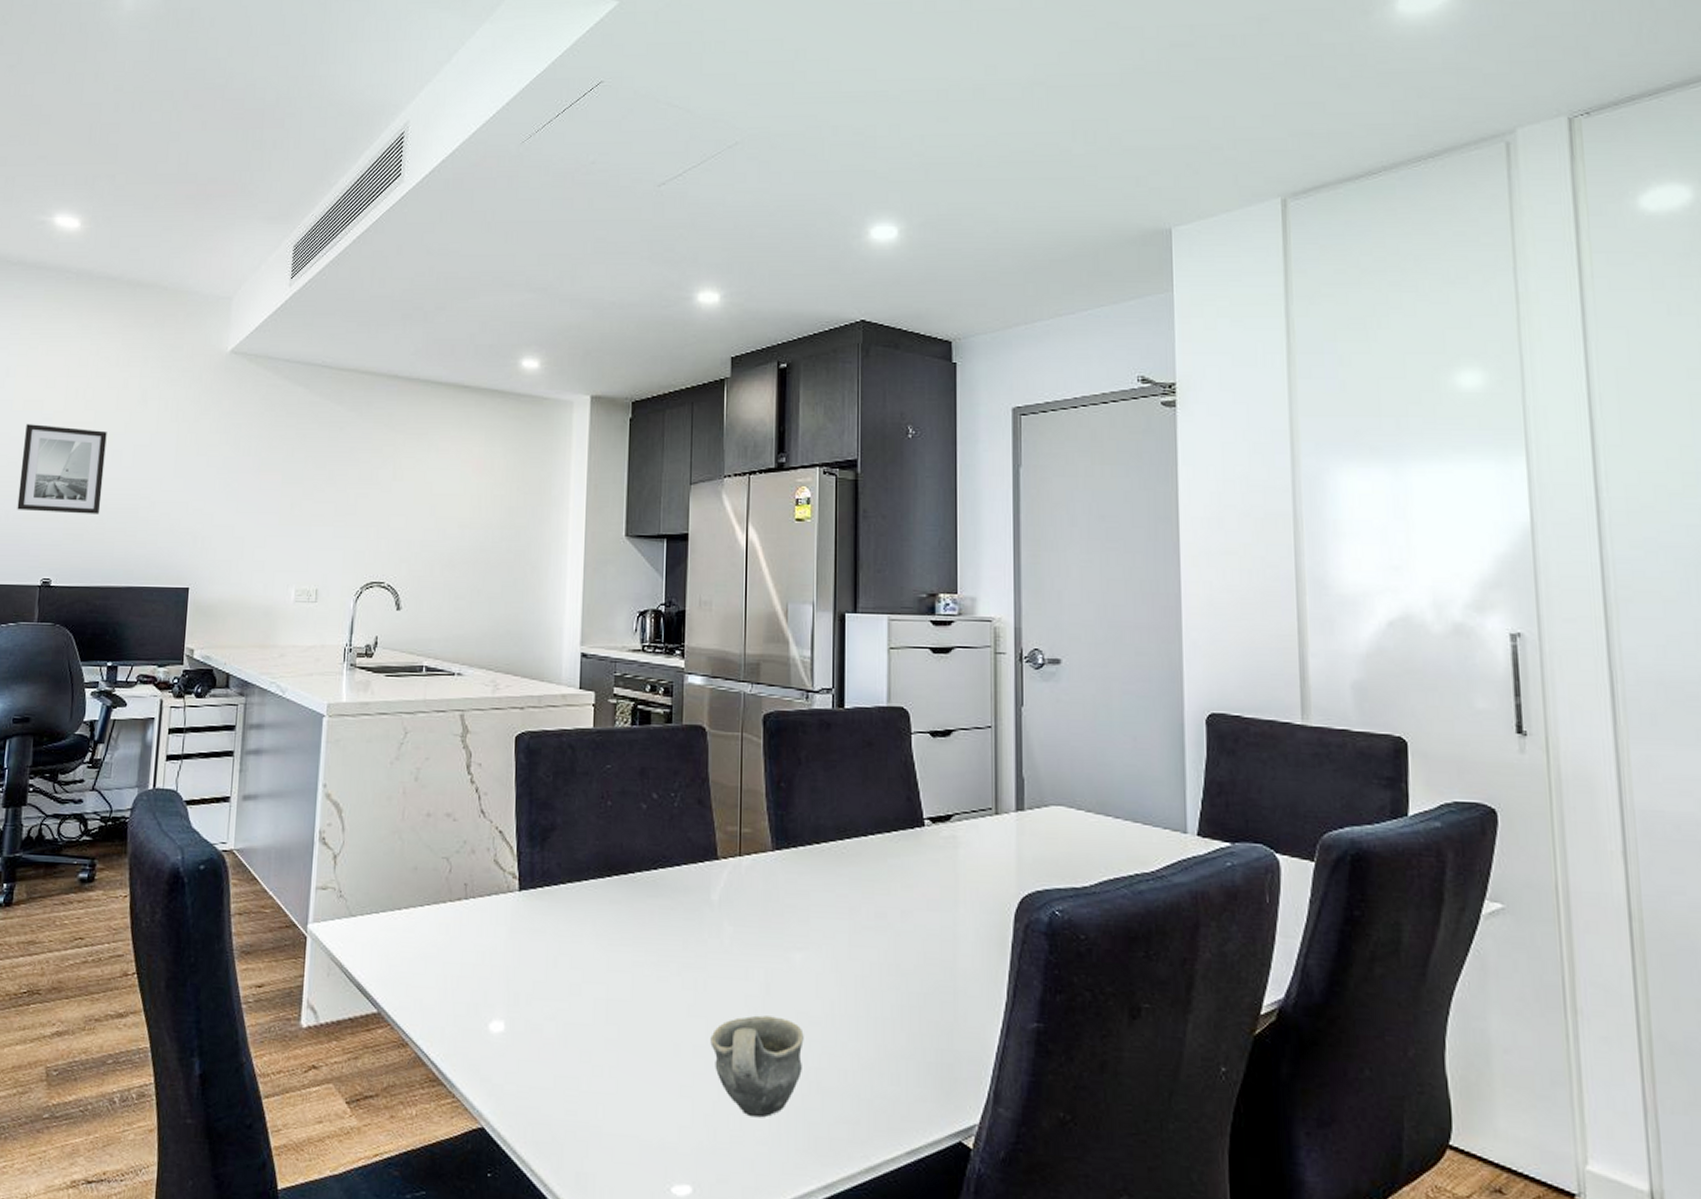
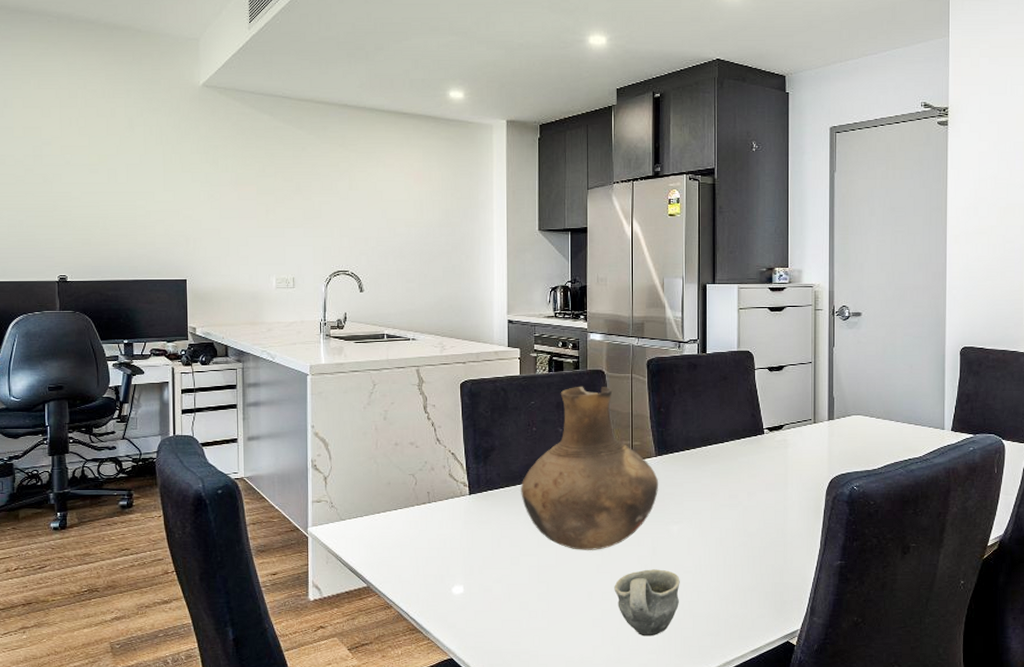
wall art: present [17,424,107,514] -> none [28,148,103,222]
vase: none [588,746,777,982] -> present [521,386,659,550]

